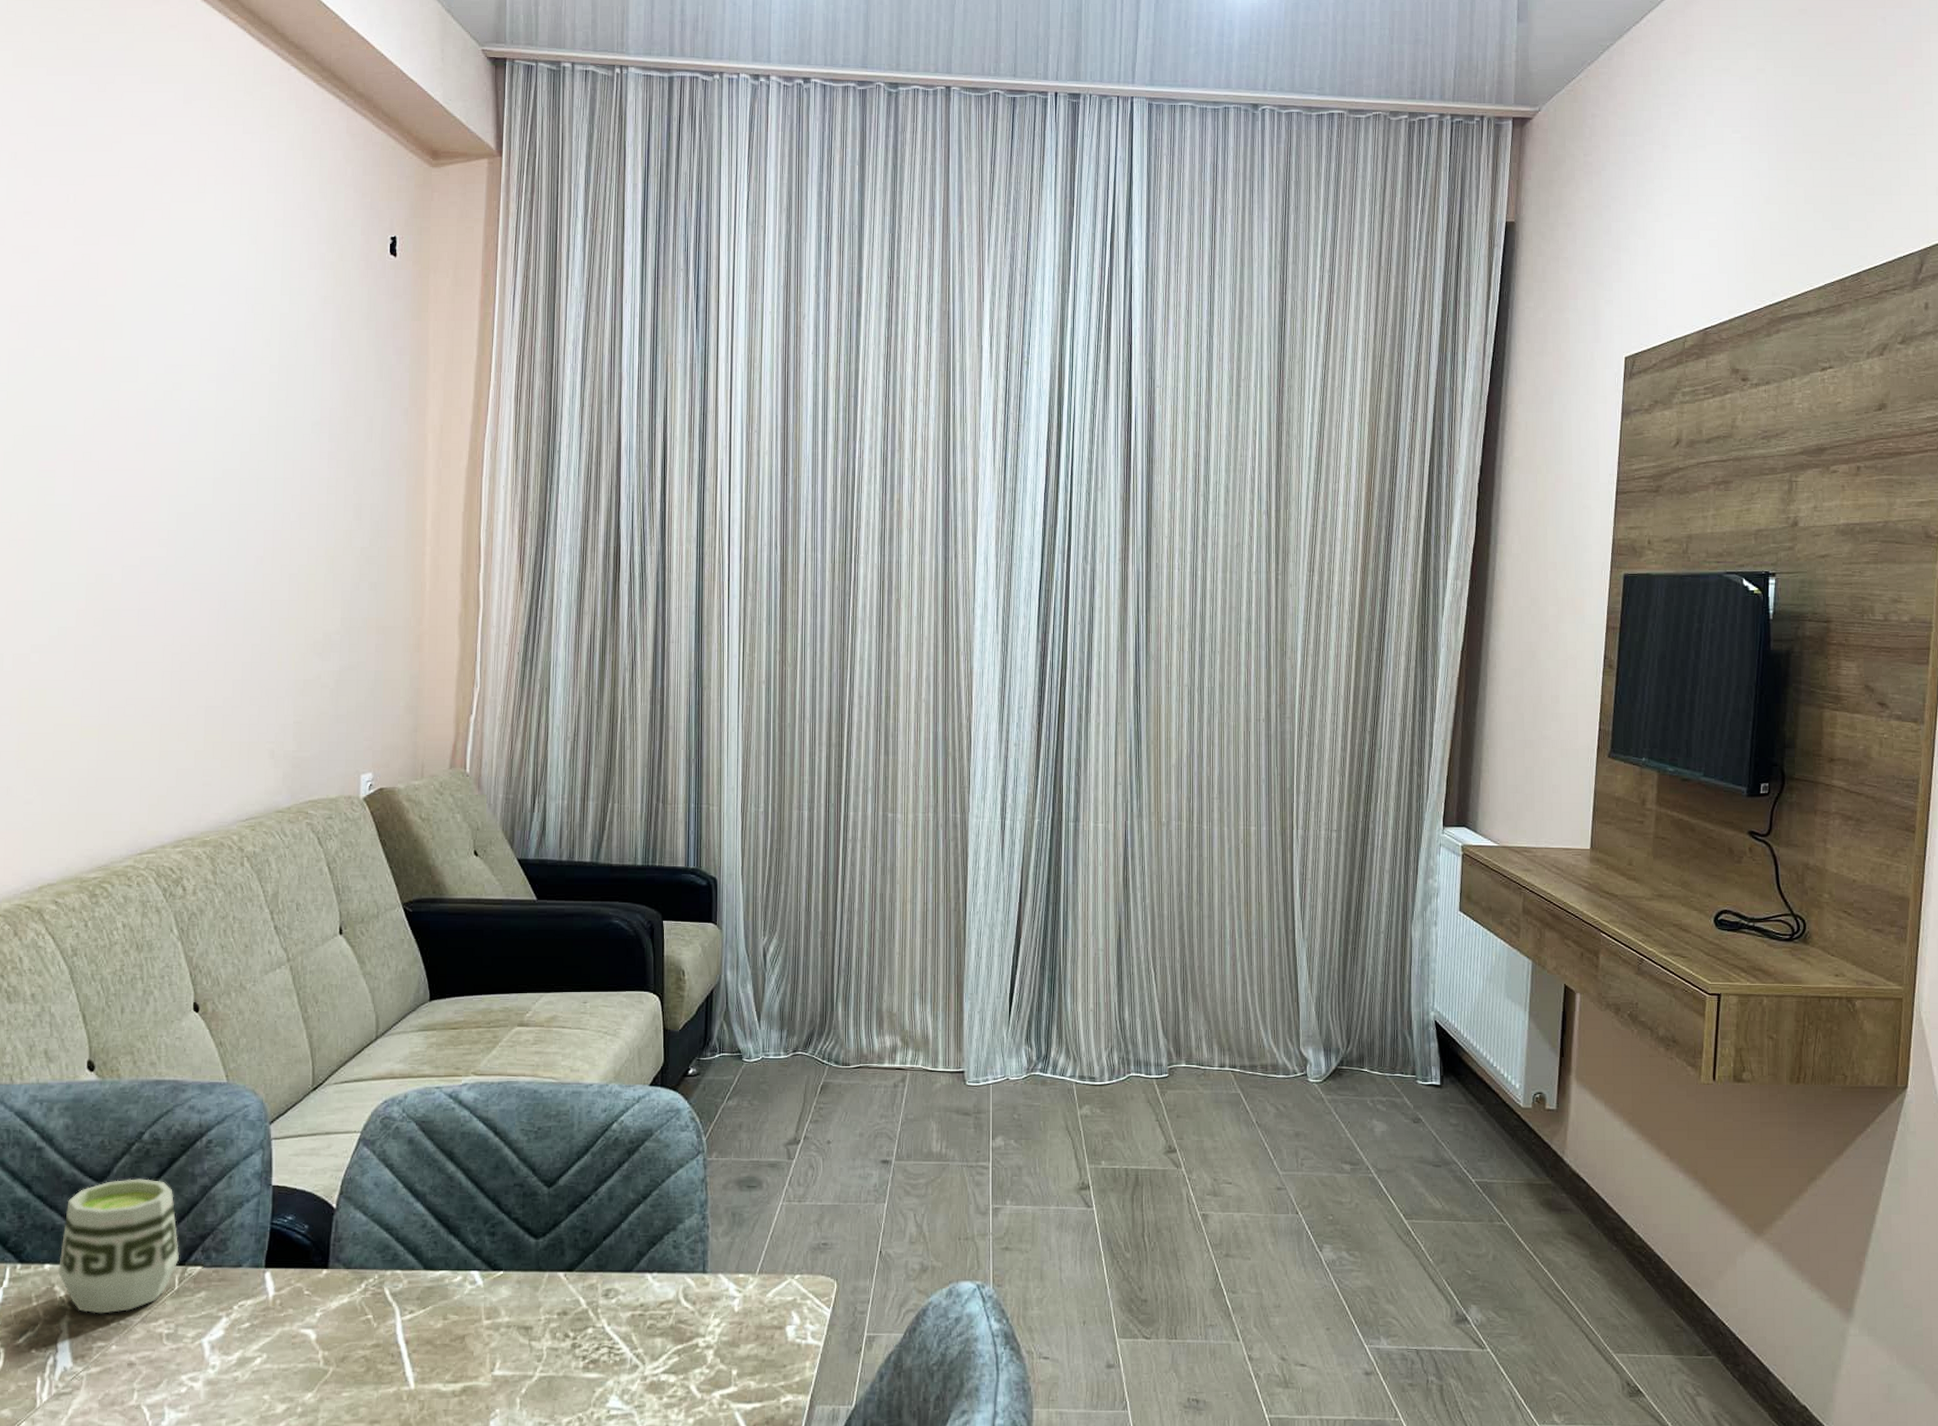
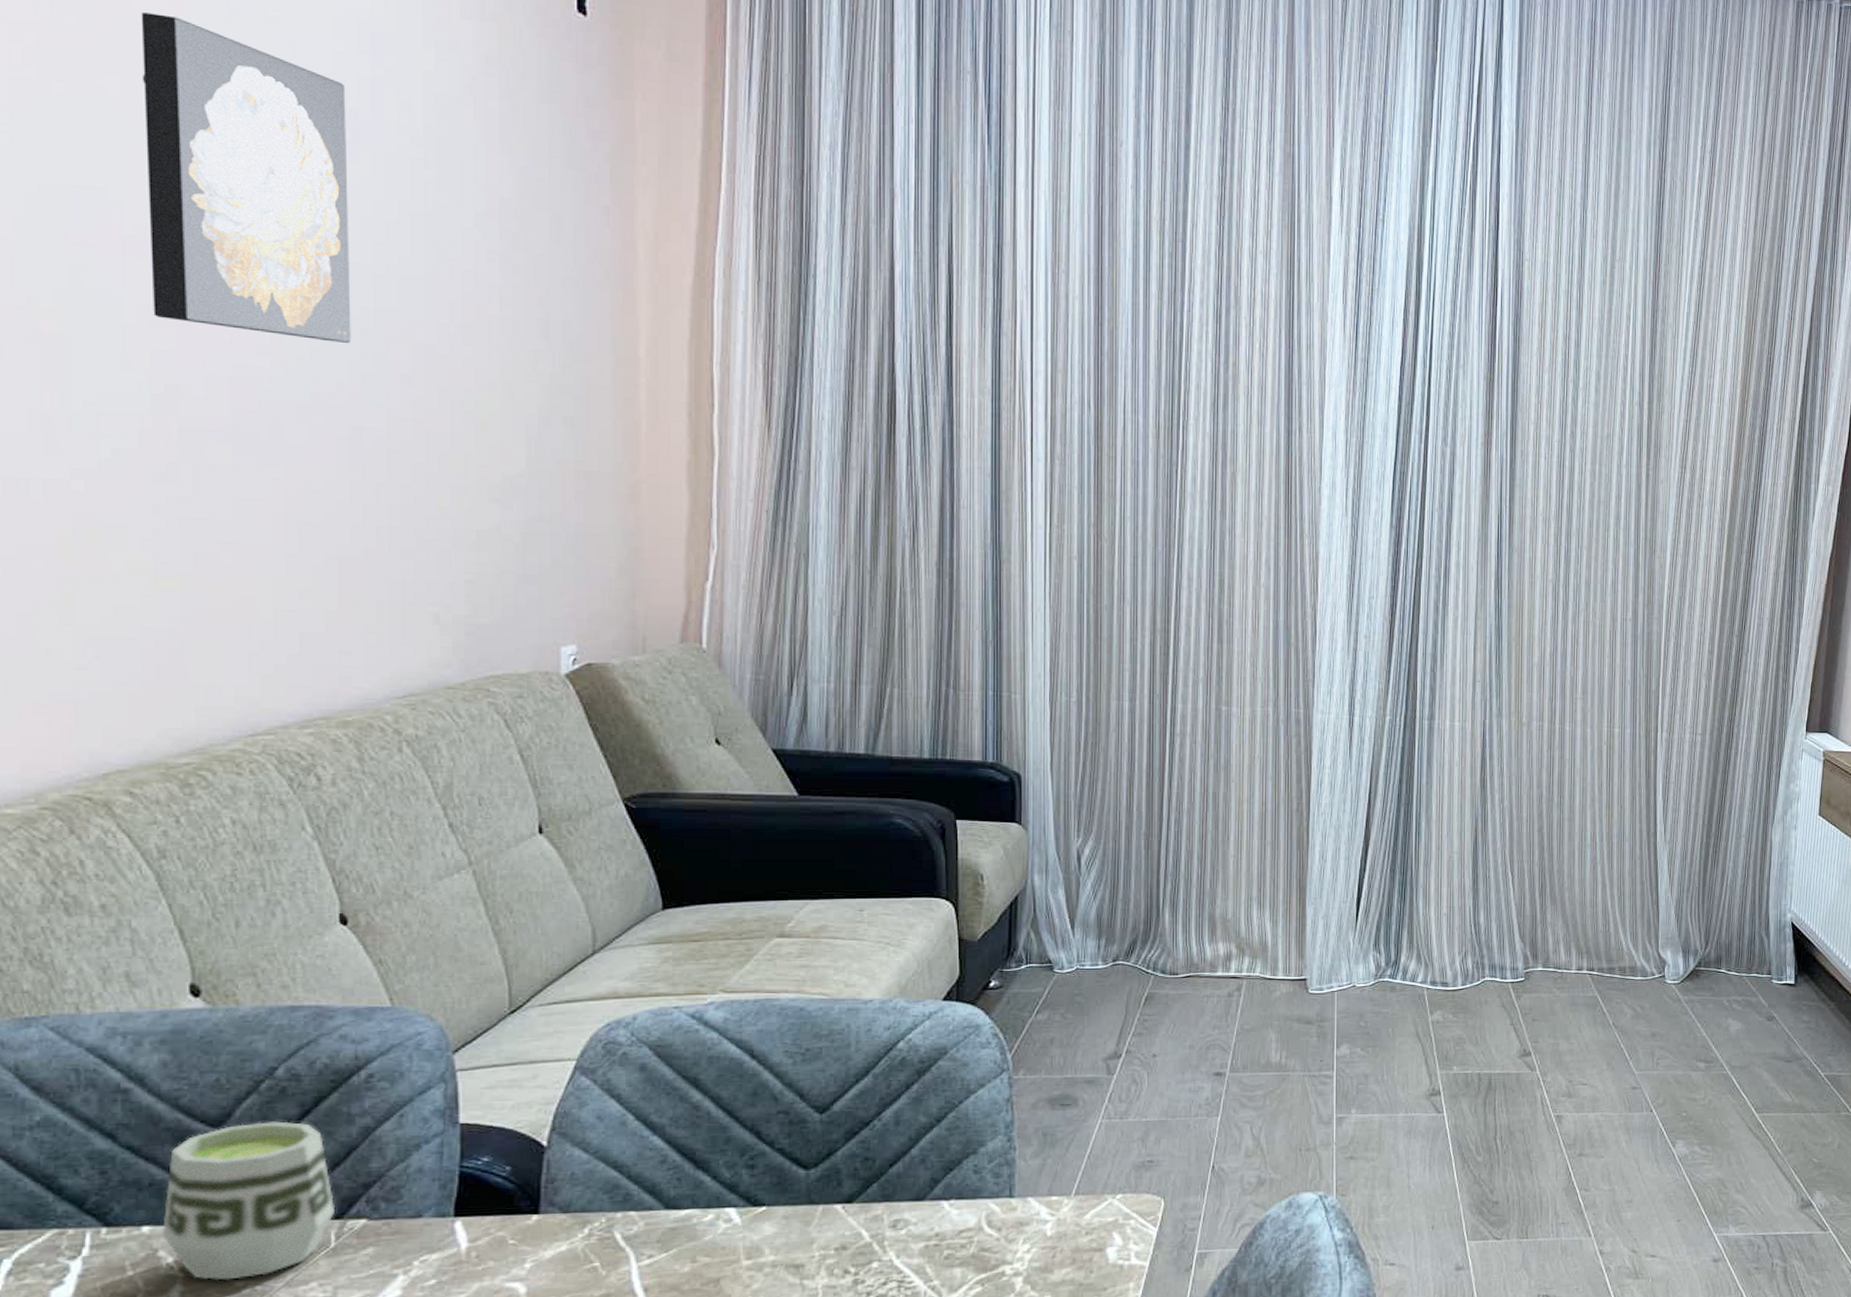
wall art: none [91,290,227,533] -> present [141,12,351,343]

